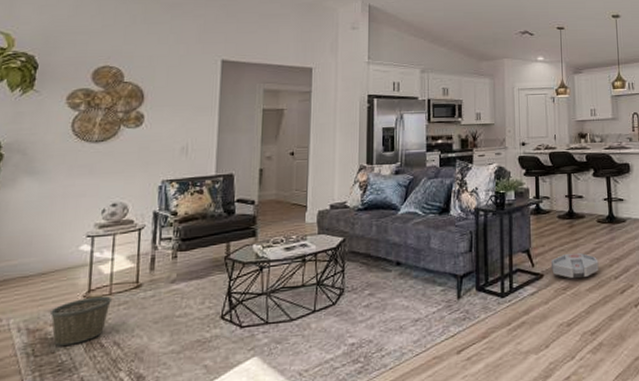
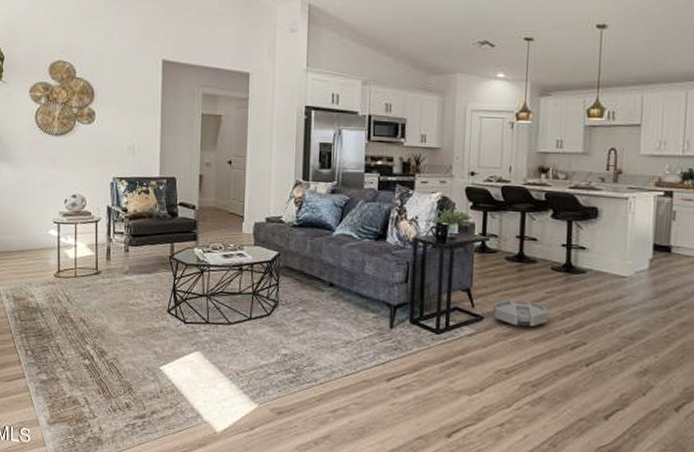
basket: present [49,296,113,346] -> none [29,276,78,316]

